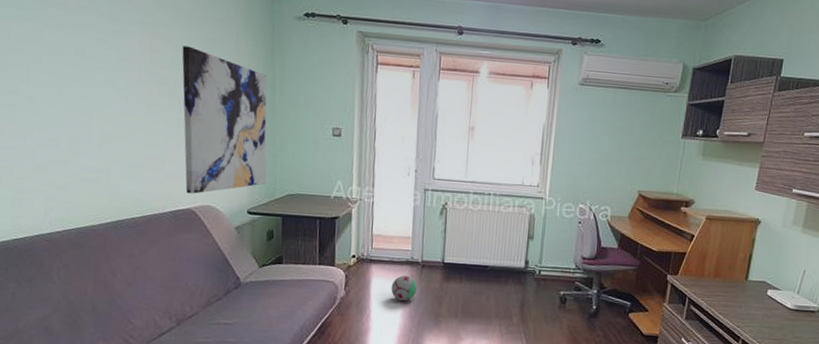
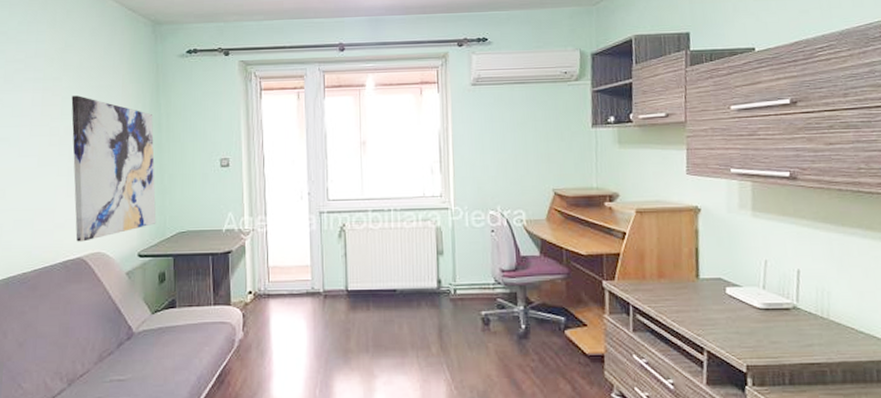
decorative ball: present [391,275,418,302] -> none [293,309,322,339]

